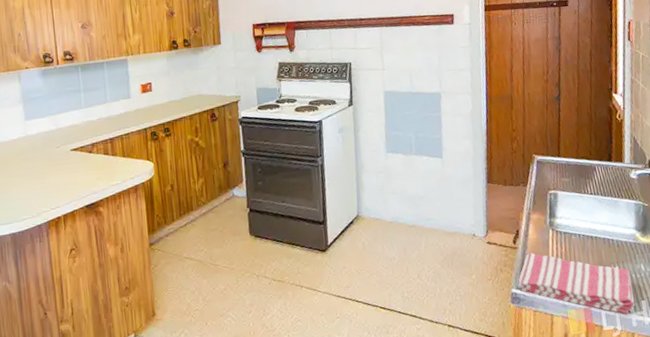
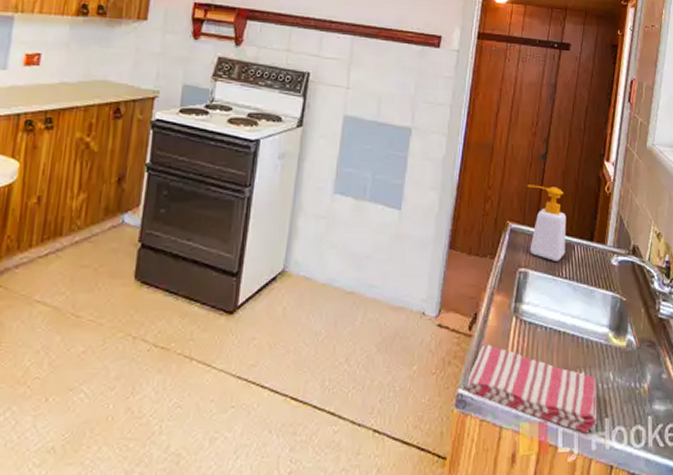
soap bottle: none [546,121,588,182] -> present [527,184,566,261]

